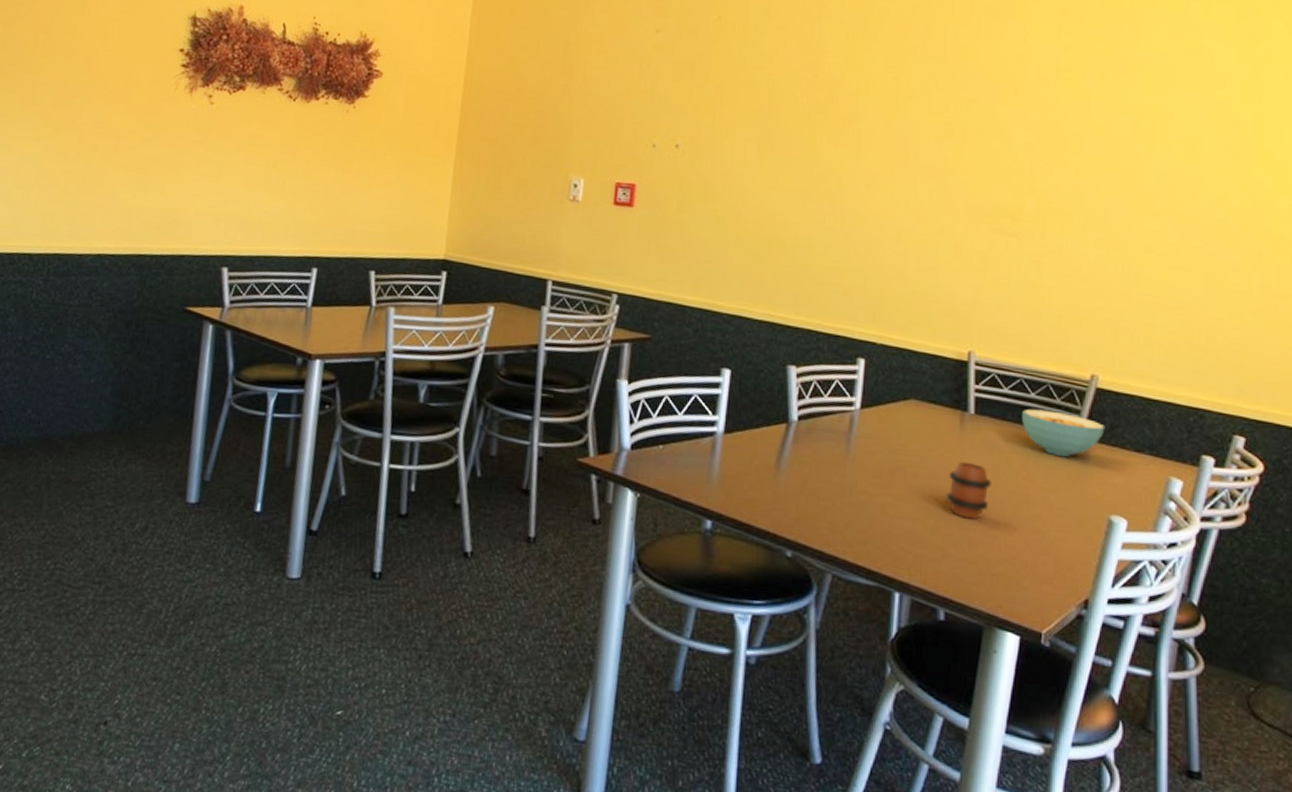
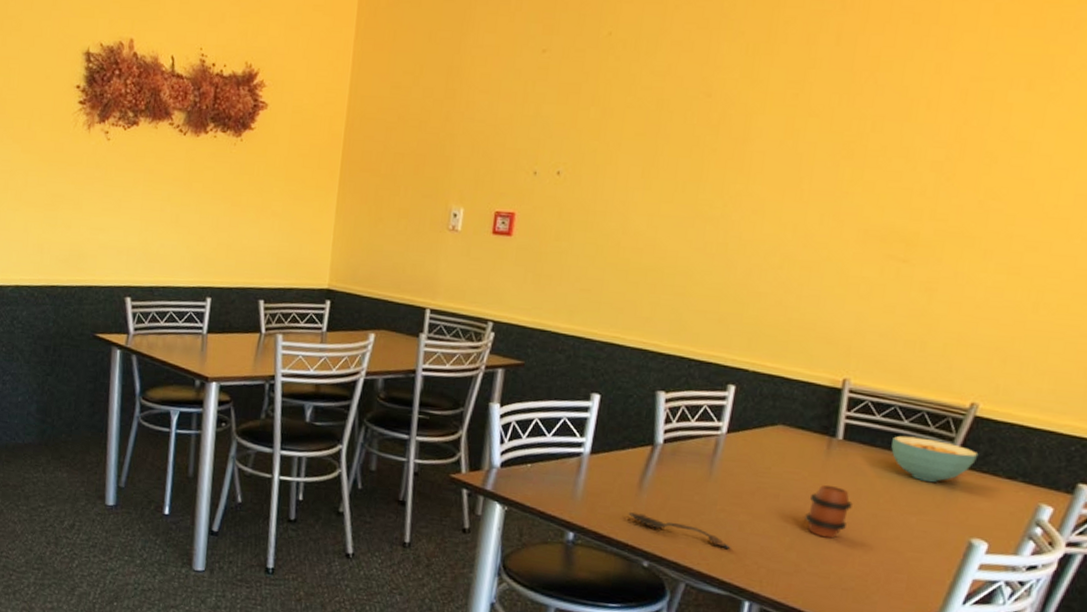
spoon: none [767,496,875,534] -> present [628,512,731,549]

